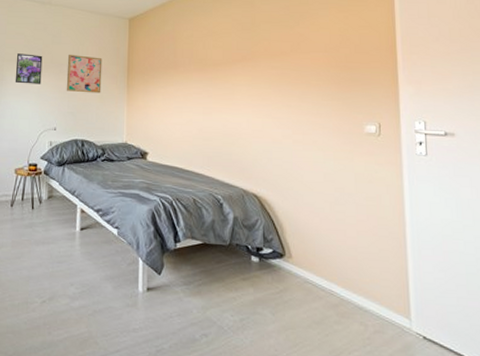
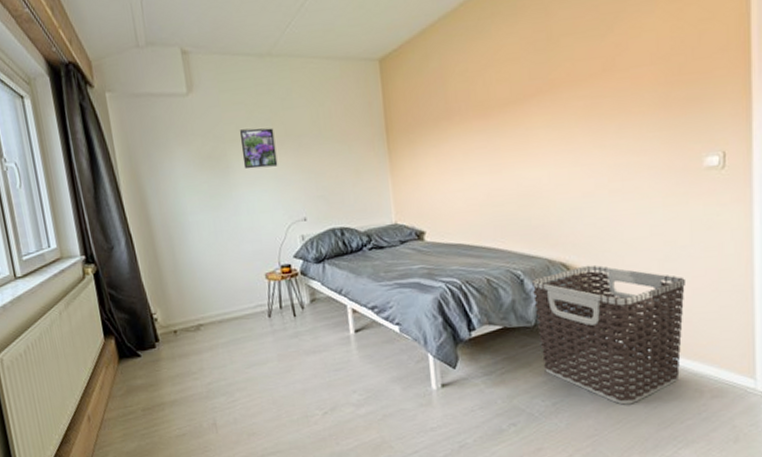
wall art: present [66,54,103,94] -> none [305,119,356,170]
clothes hamper: none [230,198,351,330] -> present [532,264,685,405]

